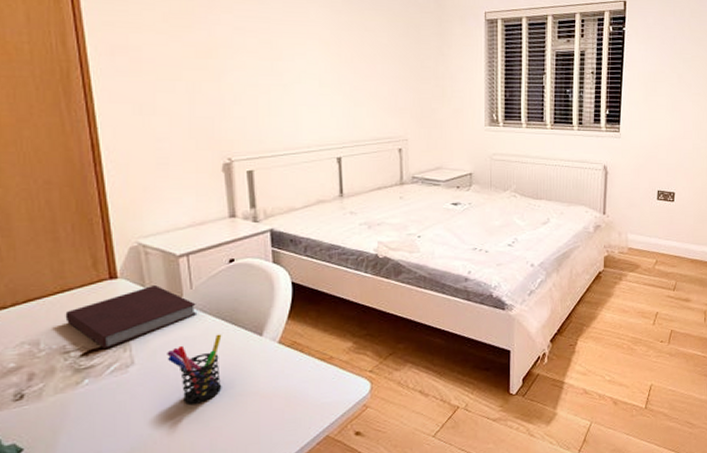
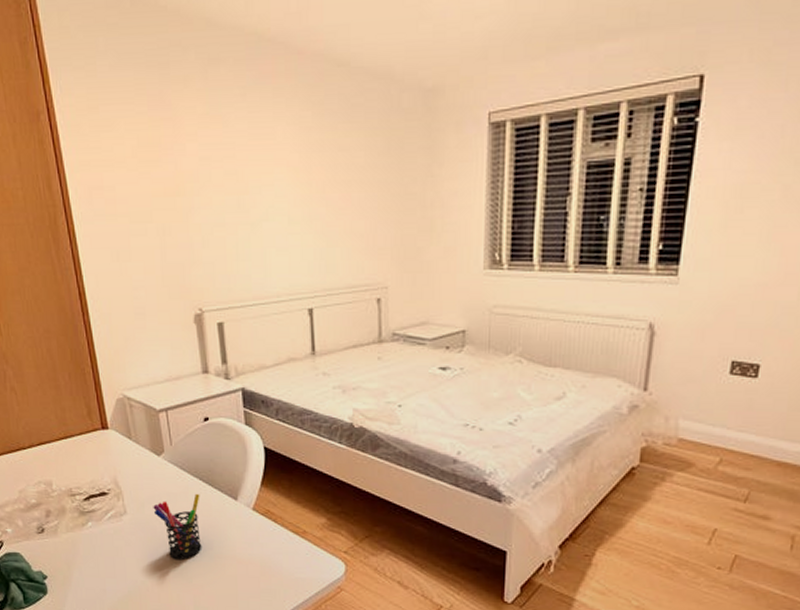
notebook: present [65,285,196,350] -> none [69,439,176,497]

